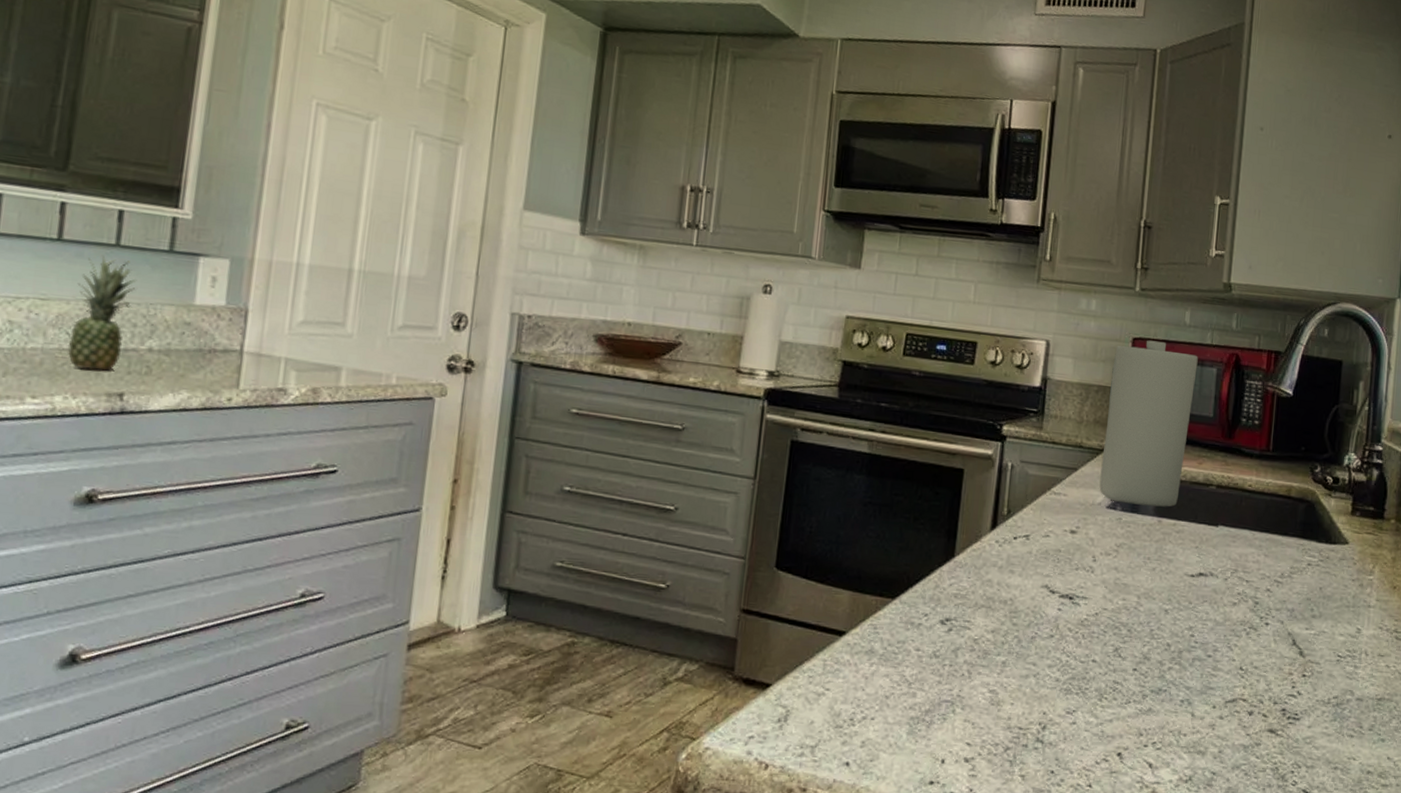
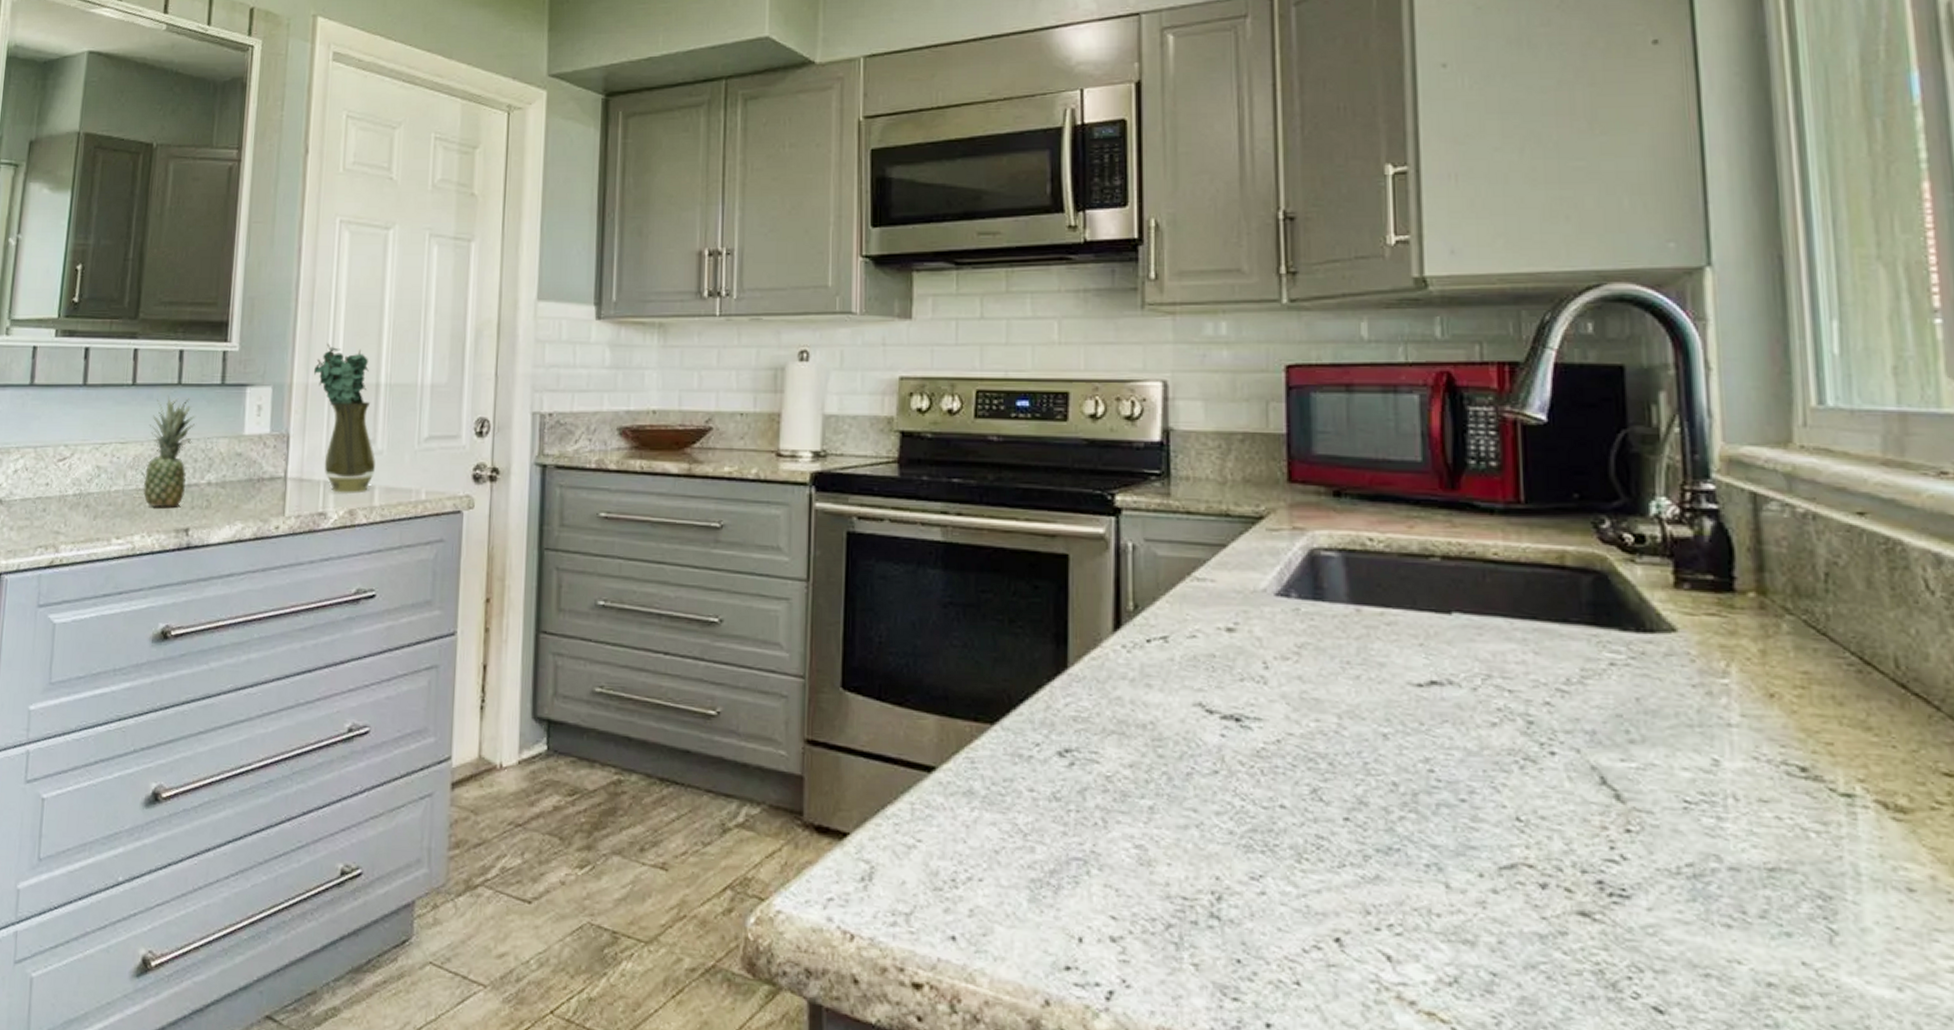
vase: none [278,223,344,373] -> present [313,343,375,494]
paper towel holder: present [1099,340,1198,507] -> none [1260,366,1389,591]

